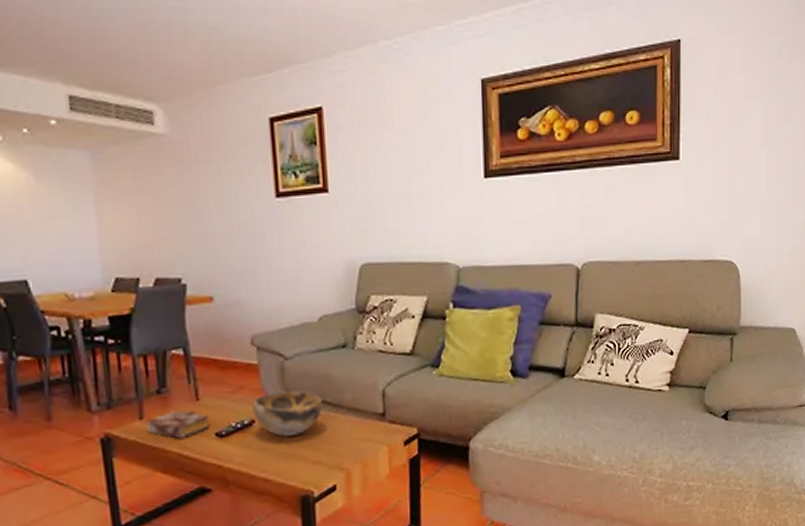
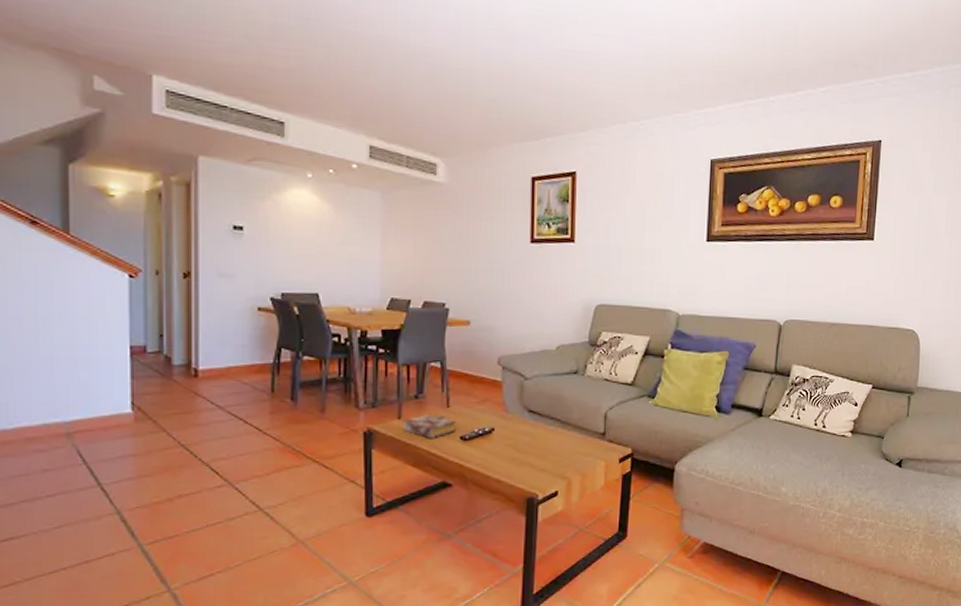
decorative bowl: present [252,390,323,437] -> none [493,406,553,445]

